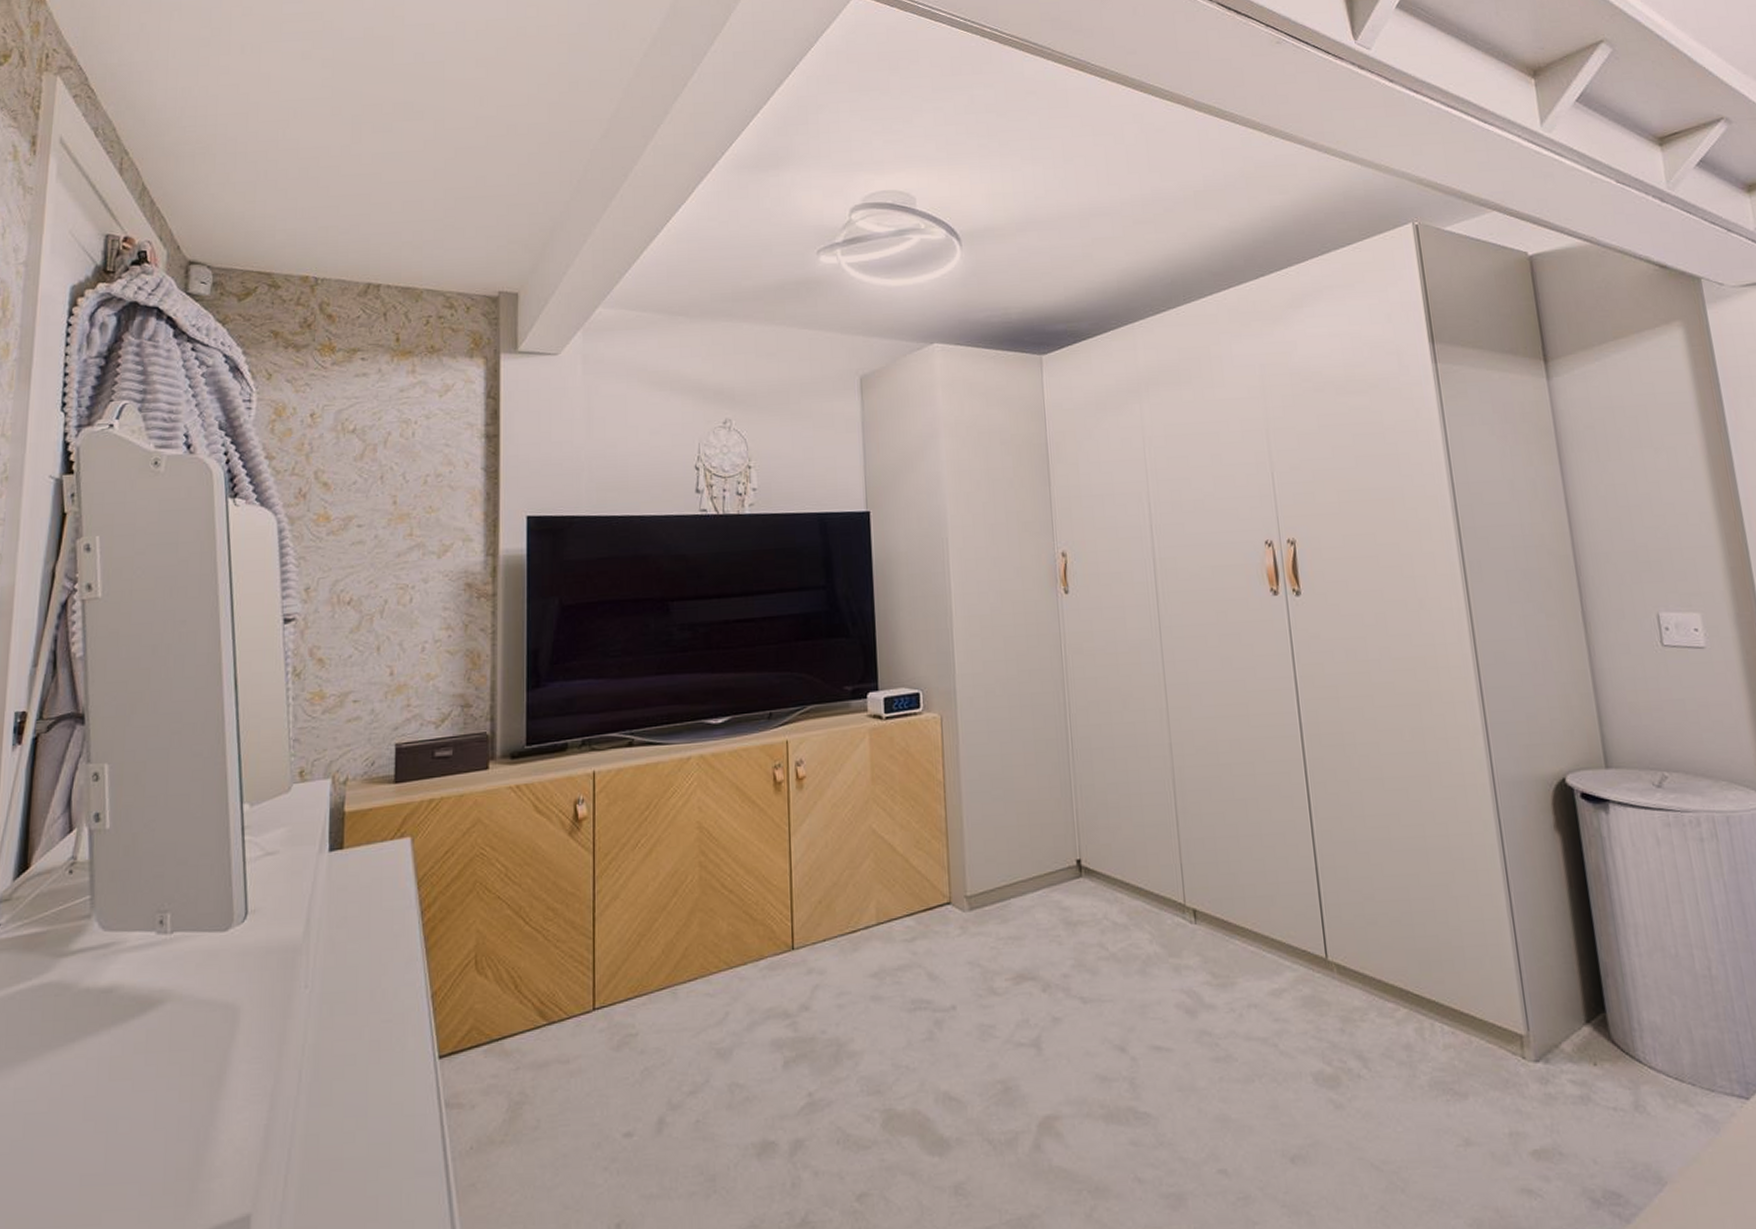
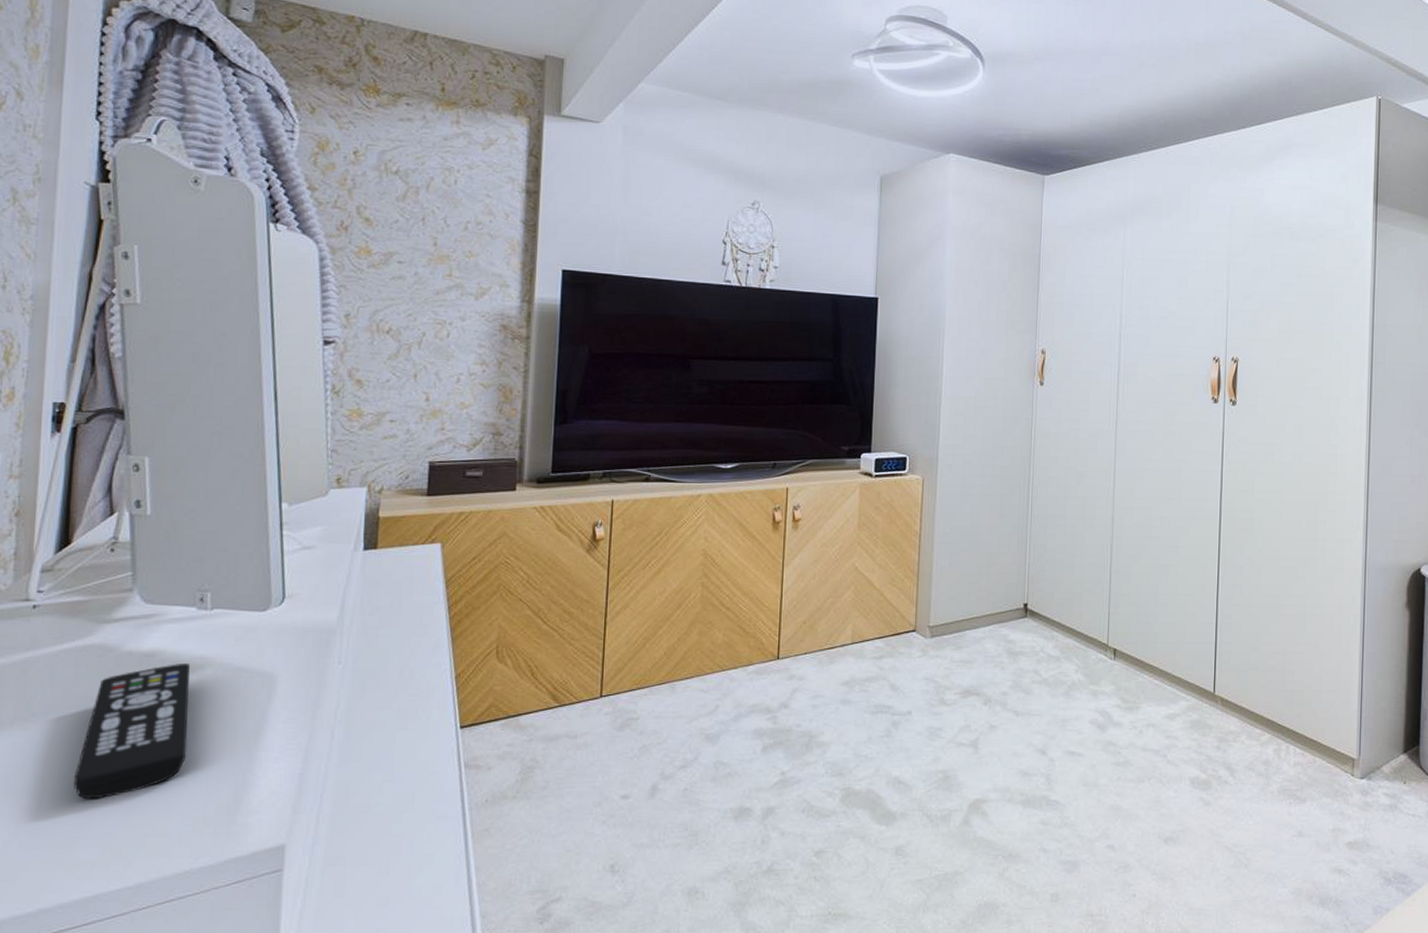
remote control: none [27,997,149,1169] -> present [74,662,190,799]

